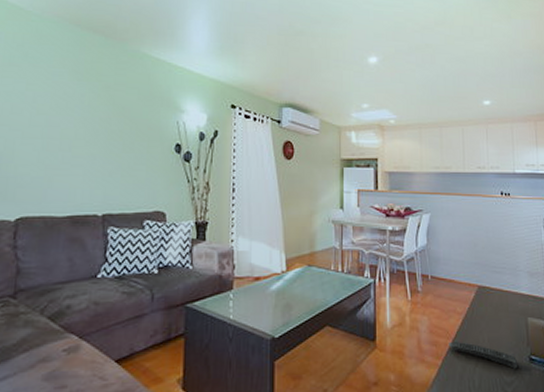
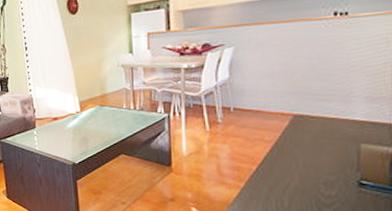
remote control: present [449,341,518,369] -> none [254,166,342,192]

